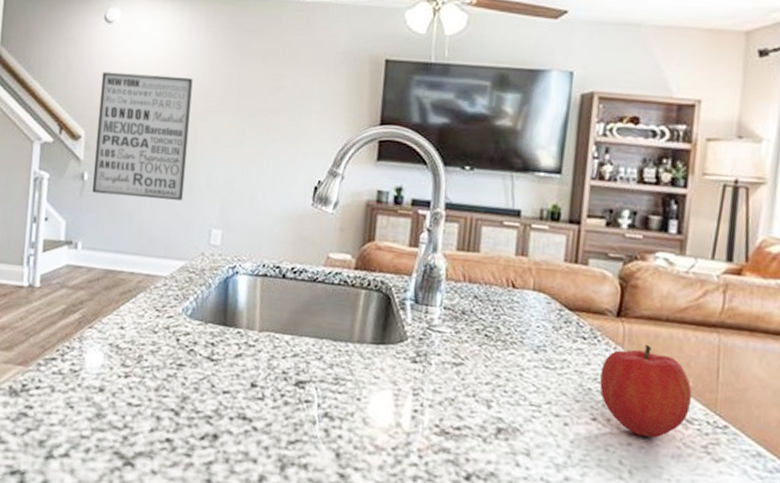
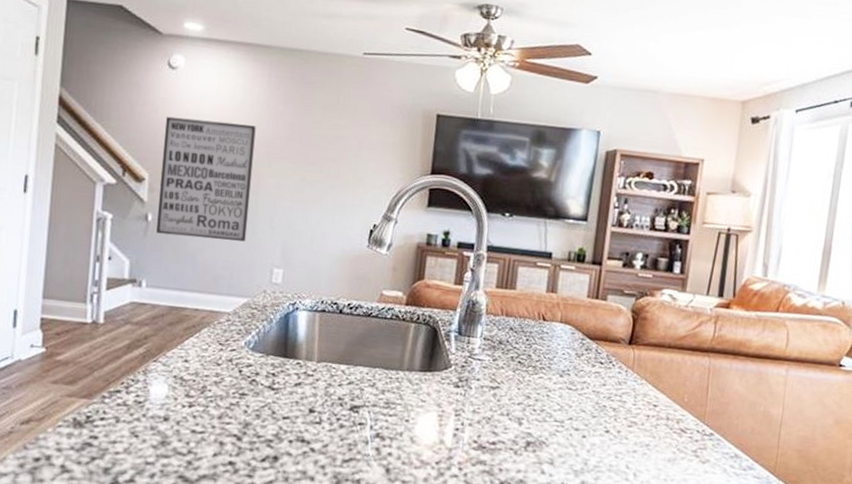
fruit: present [599,344,692,438] -> none [612,367,687,446]

